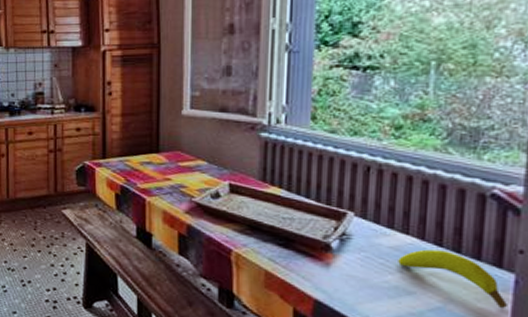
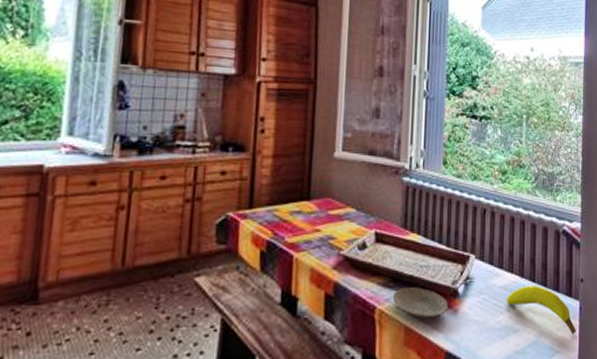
plate: none [250,236,319,267] -> present [392,287,449,318]

